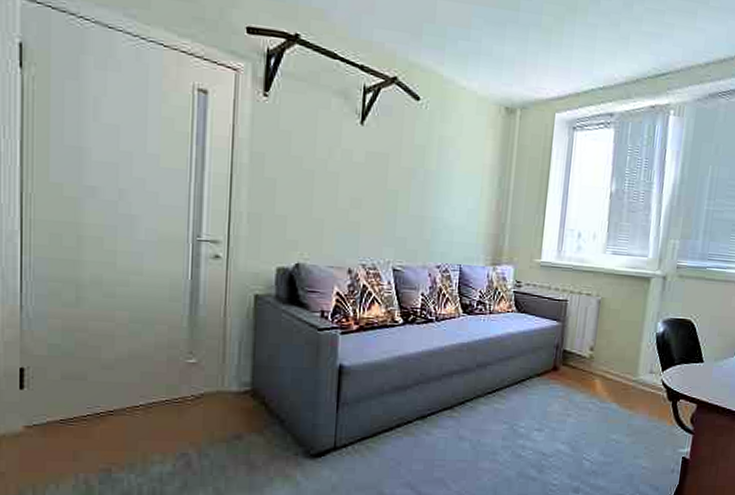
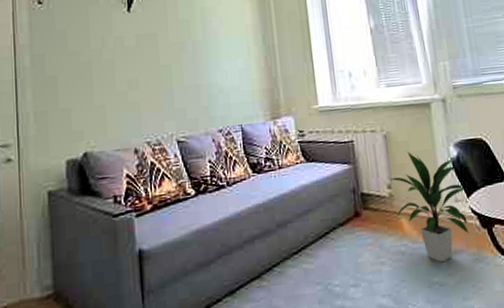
indoor plant: none [592,320,662,424] -> present [388,151,469,263]

